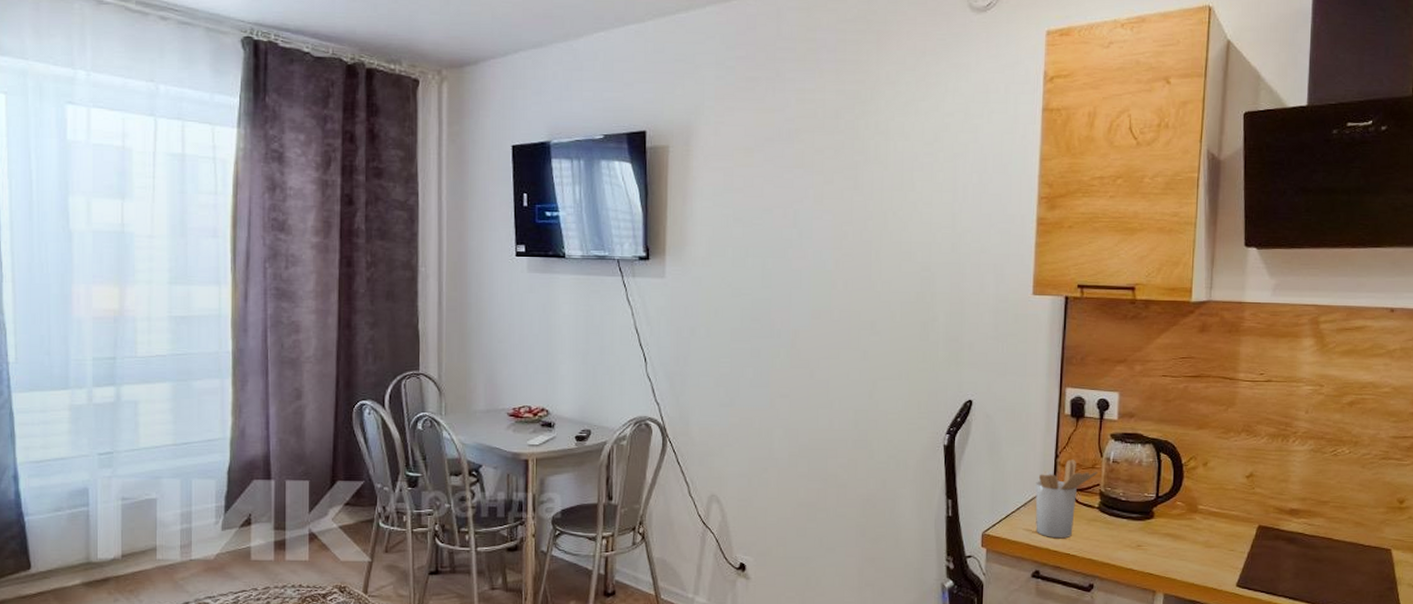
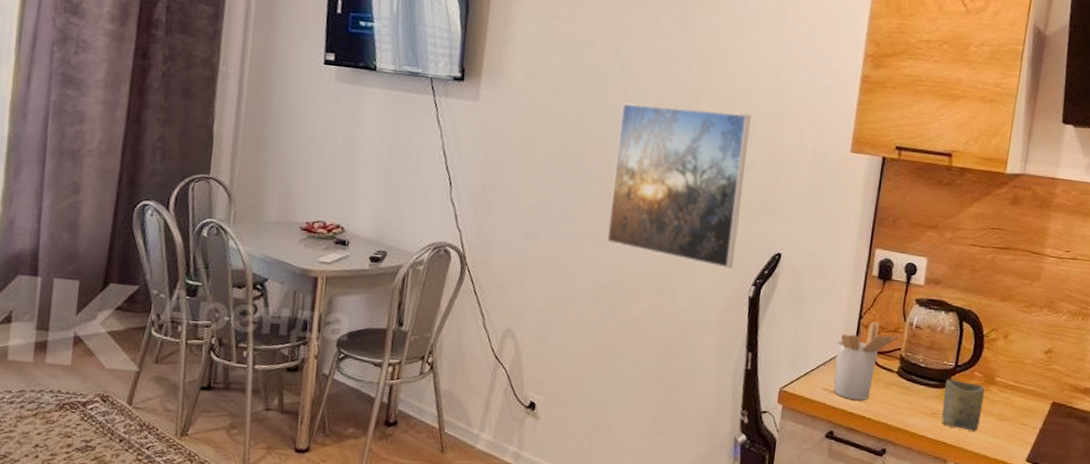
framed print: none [799,265,931,419] -> present [607,103,751,269]
cup: none [1146,510,1188,561] -> present [942,379,985,431]

